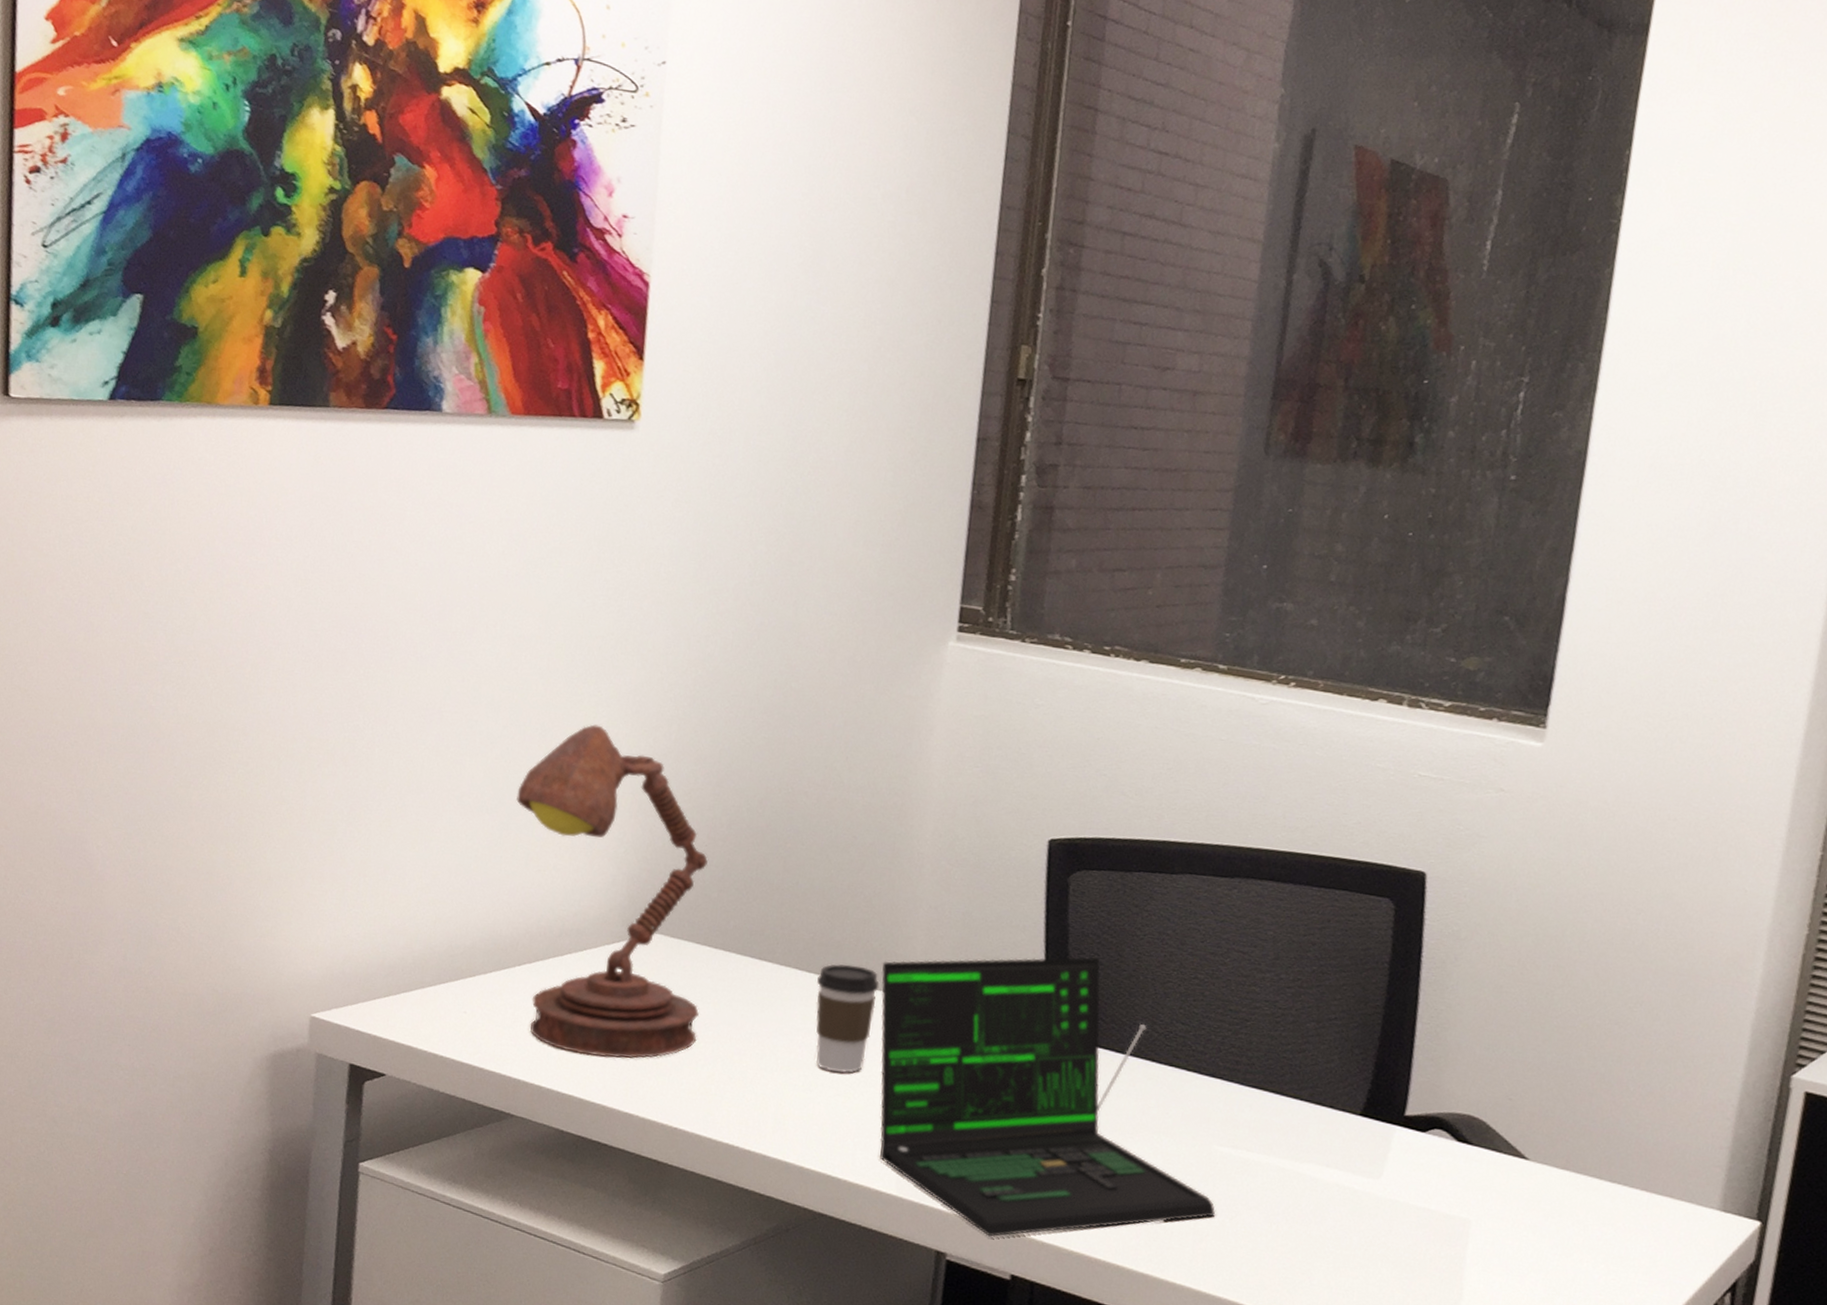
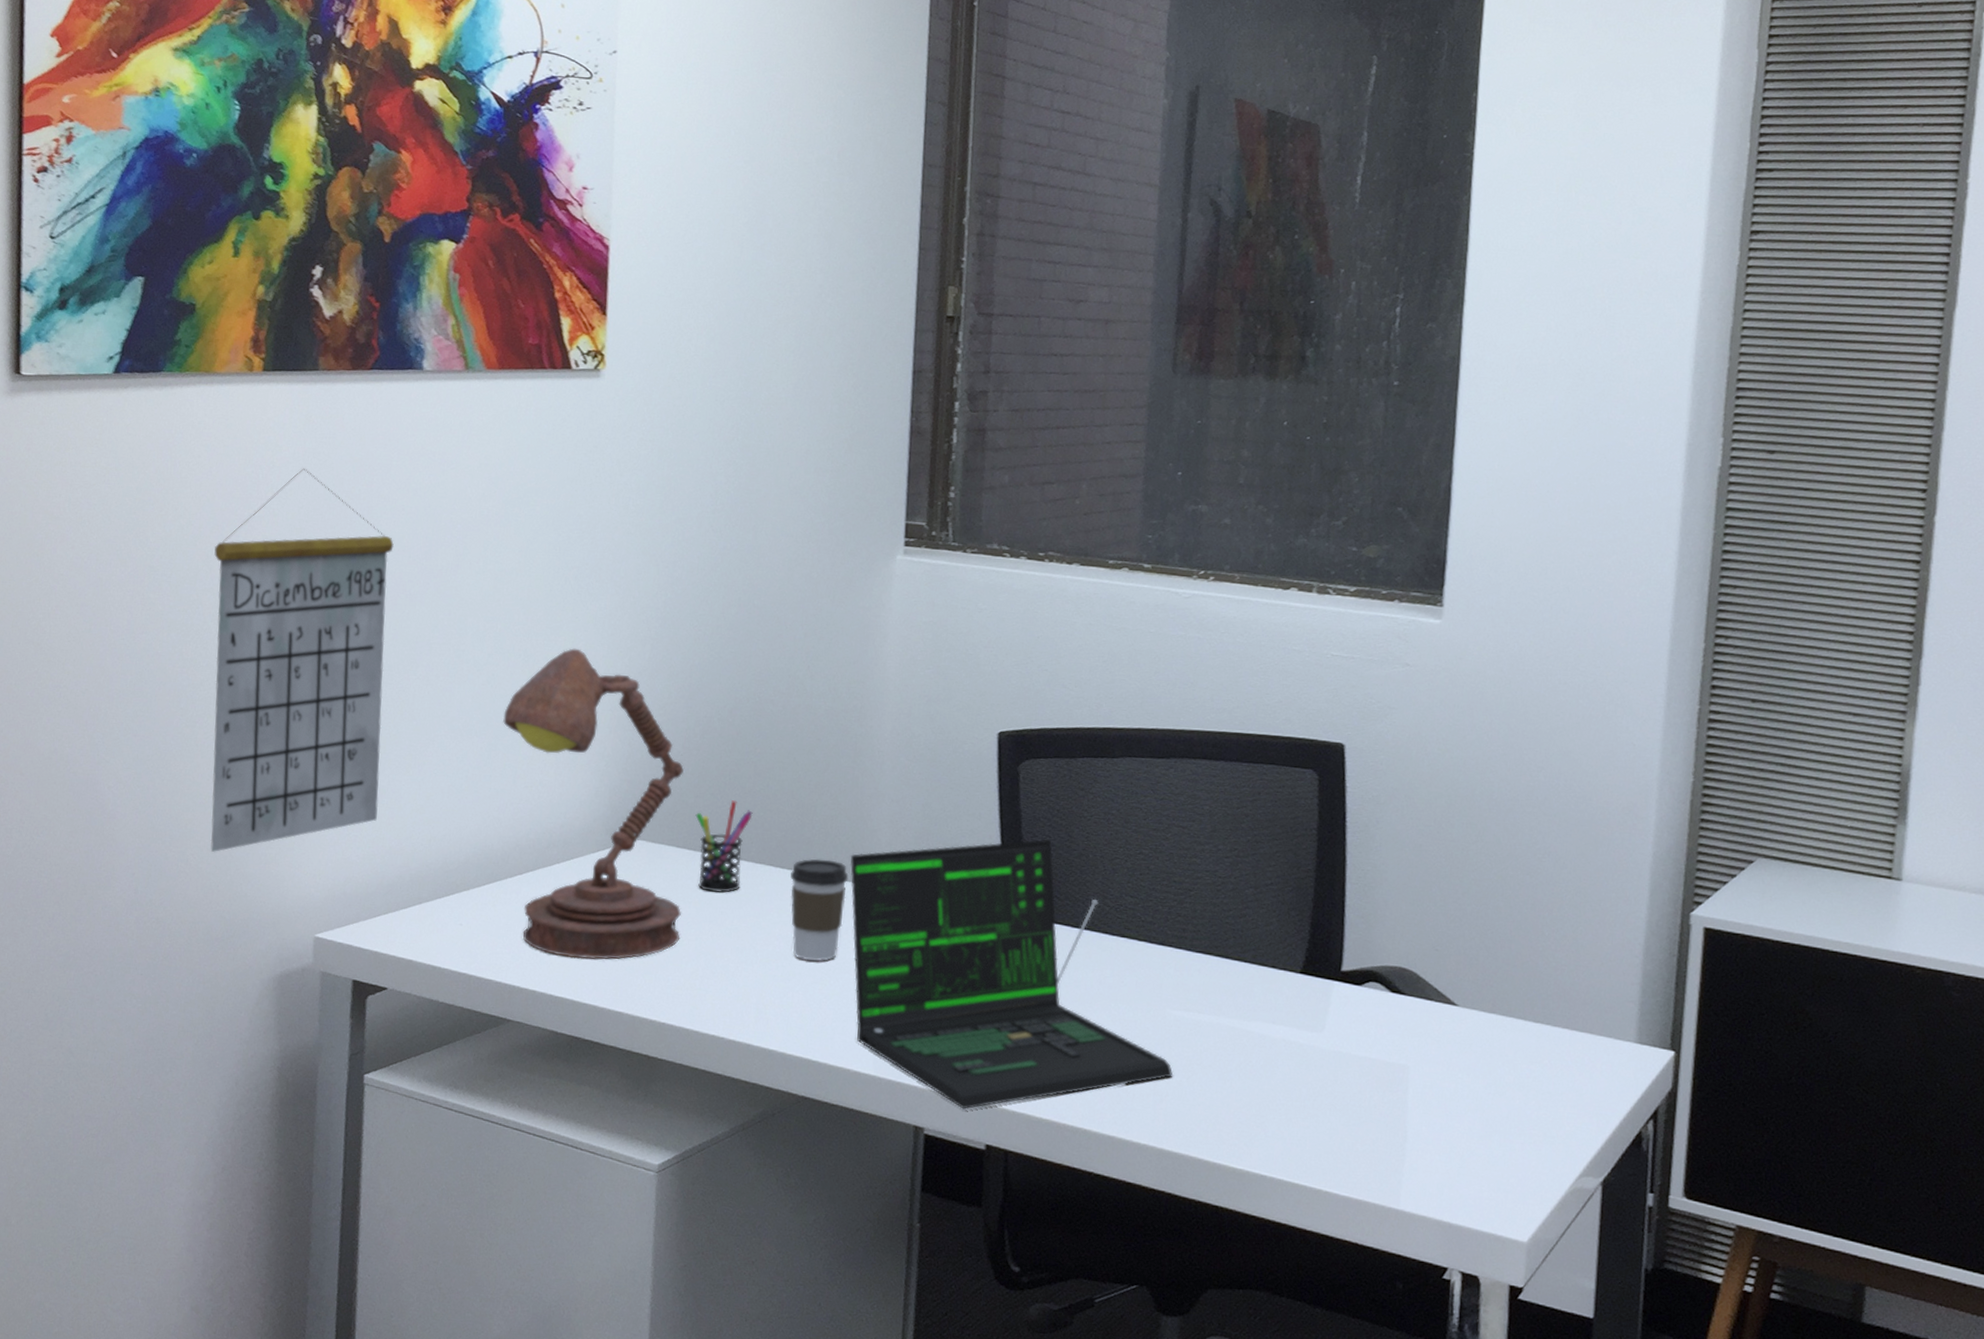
calendar: none [203,514,405,923] -> present [210,468,394,853]
pen holder: none [718,897,780,995] -> present [695,800,753,893]

